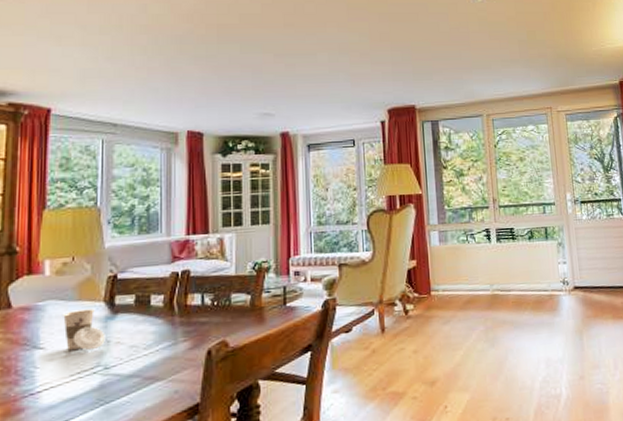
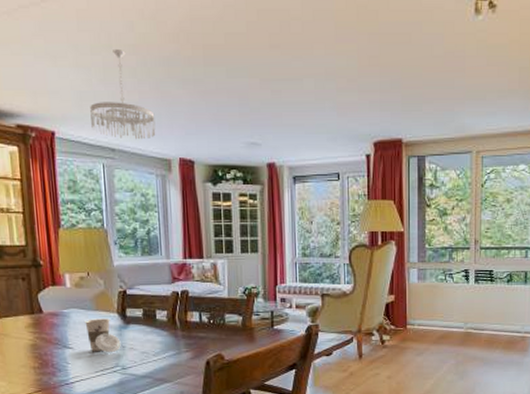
chandelier: none [93,28,163,114] -> present [90,48,156,140]

